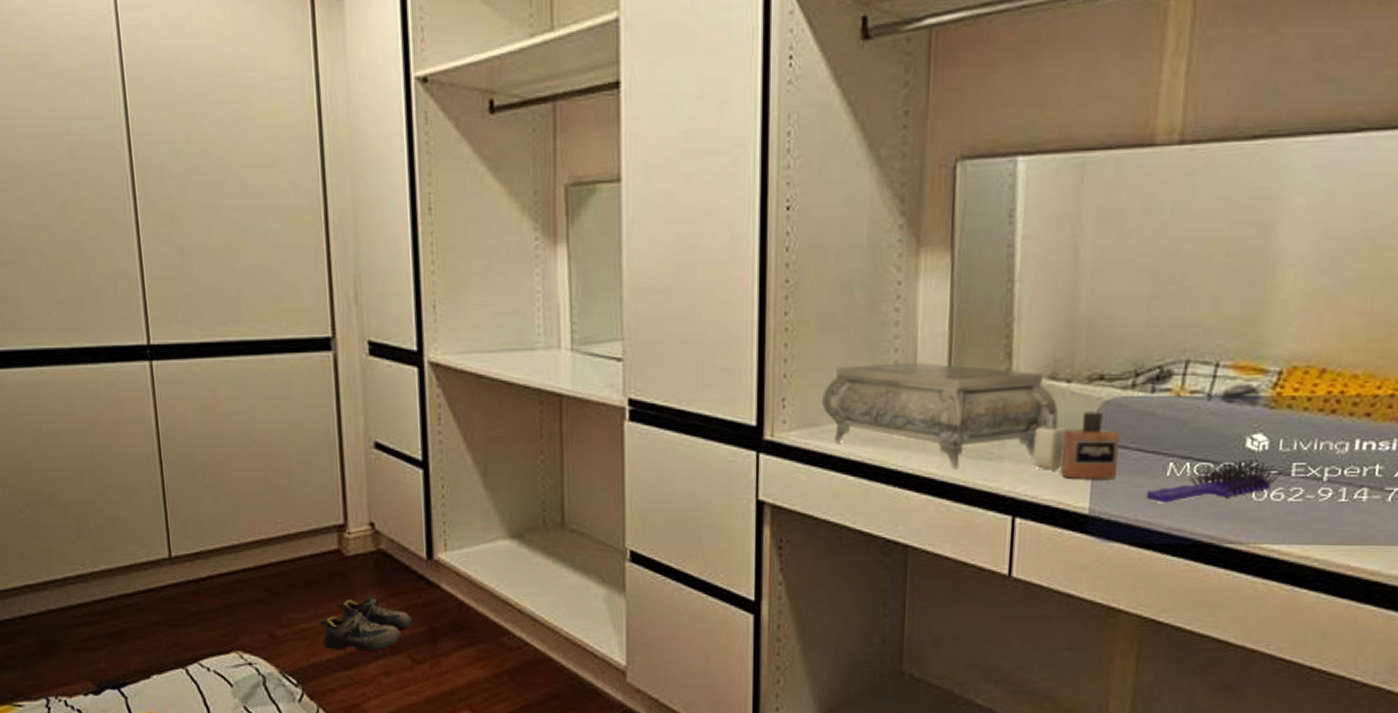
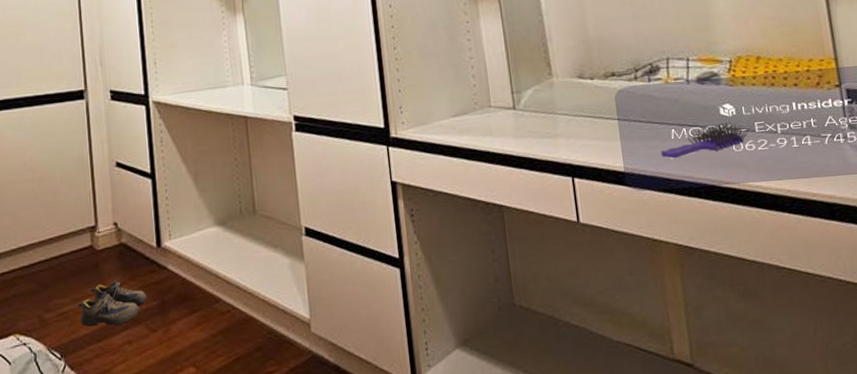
jewelry box: present [822,363,1058,469] -> none [427,74,589,146]
perfume: present [1033,413,1067,471] -> none [576,101,599,142]
perfume: present [1060,411,1120,479] -> none [595,98,638,147]

